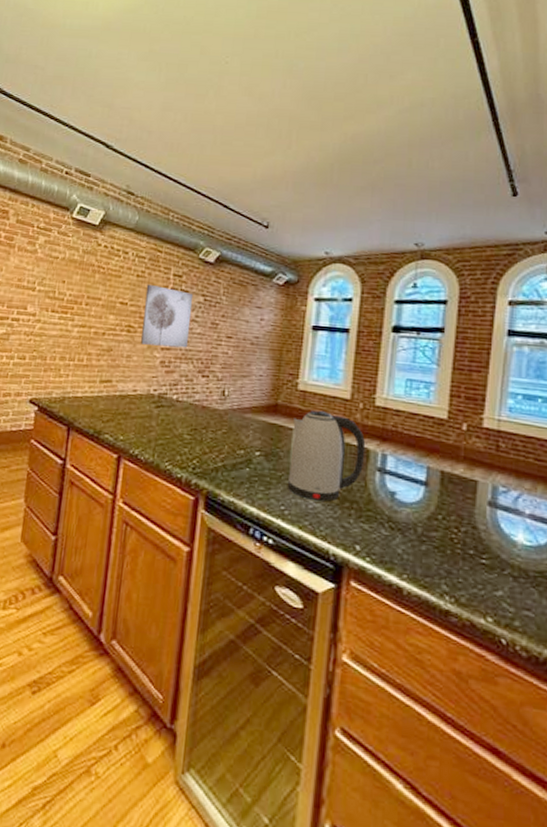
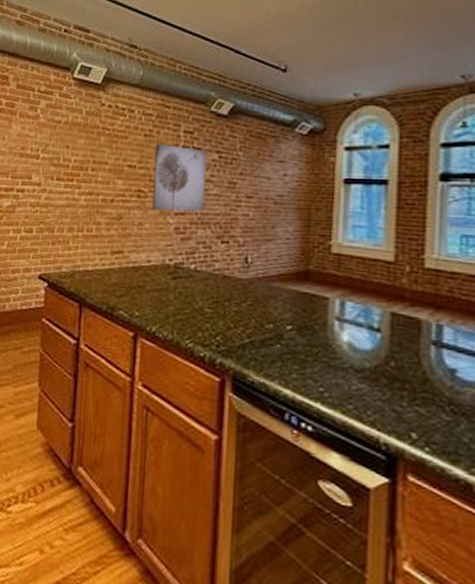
kettle: present [288,410,366,501] -> none [327,275,416,381]

